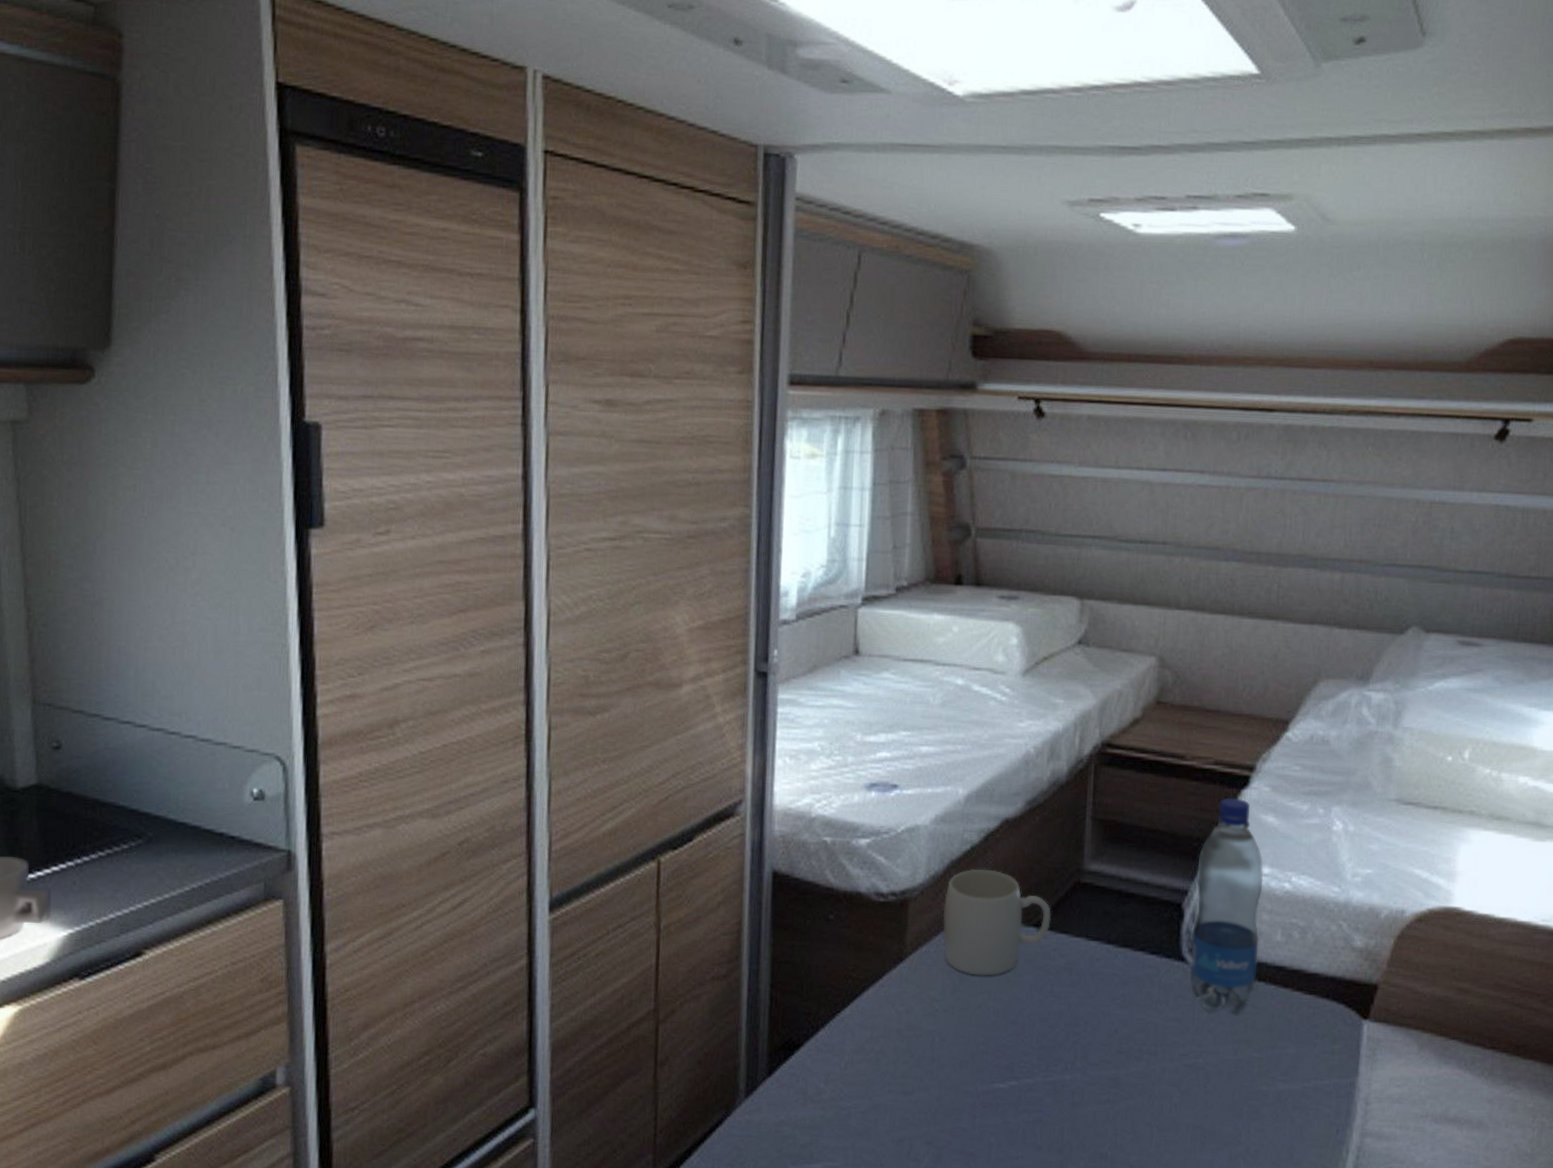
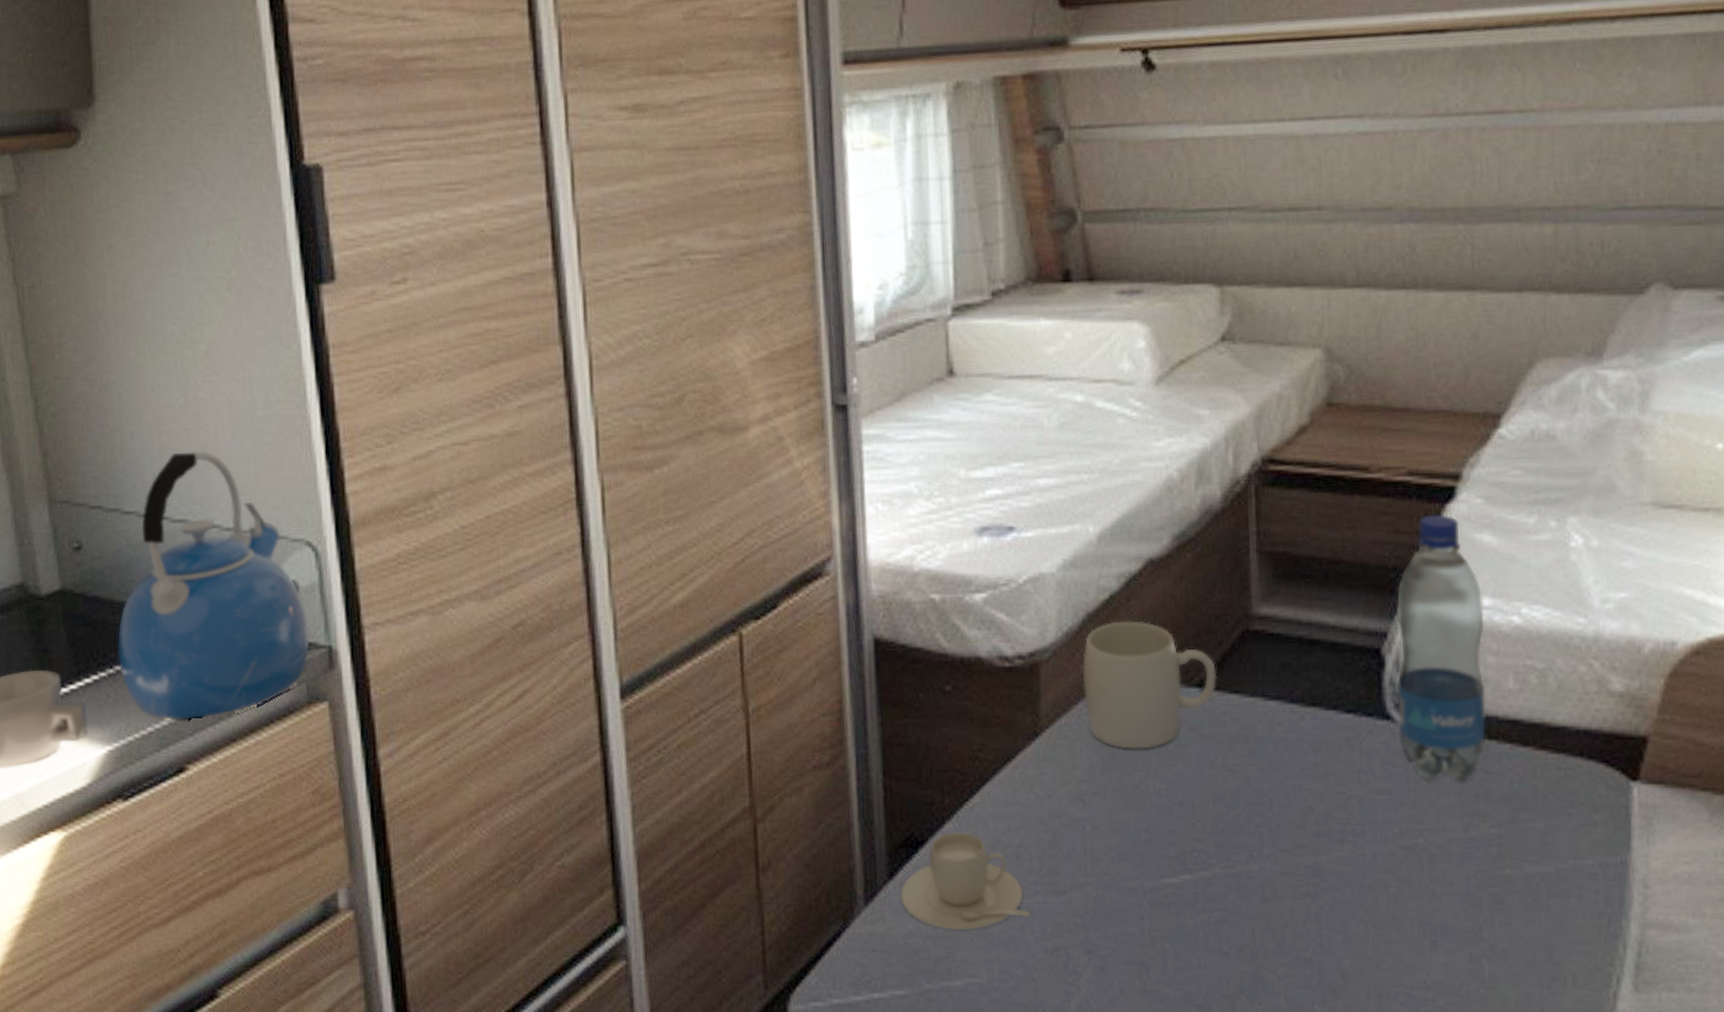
kettle: none [86,667,271,909] -> present [117,450,310,720]
teacup: none [775,1038,884,1122] -> present [899,831,1031,931]

